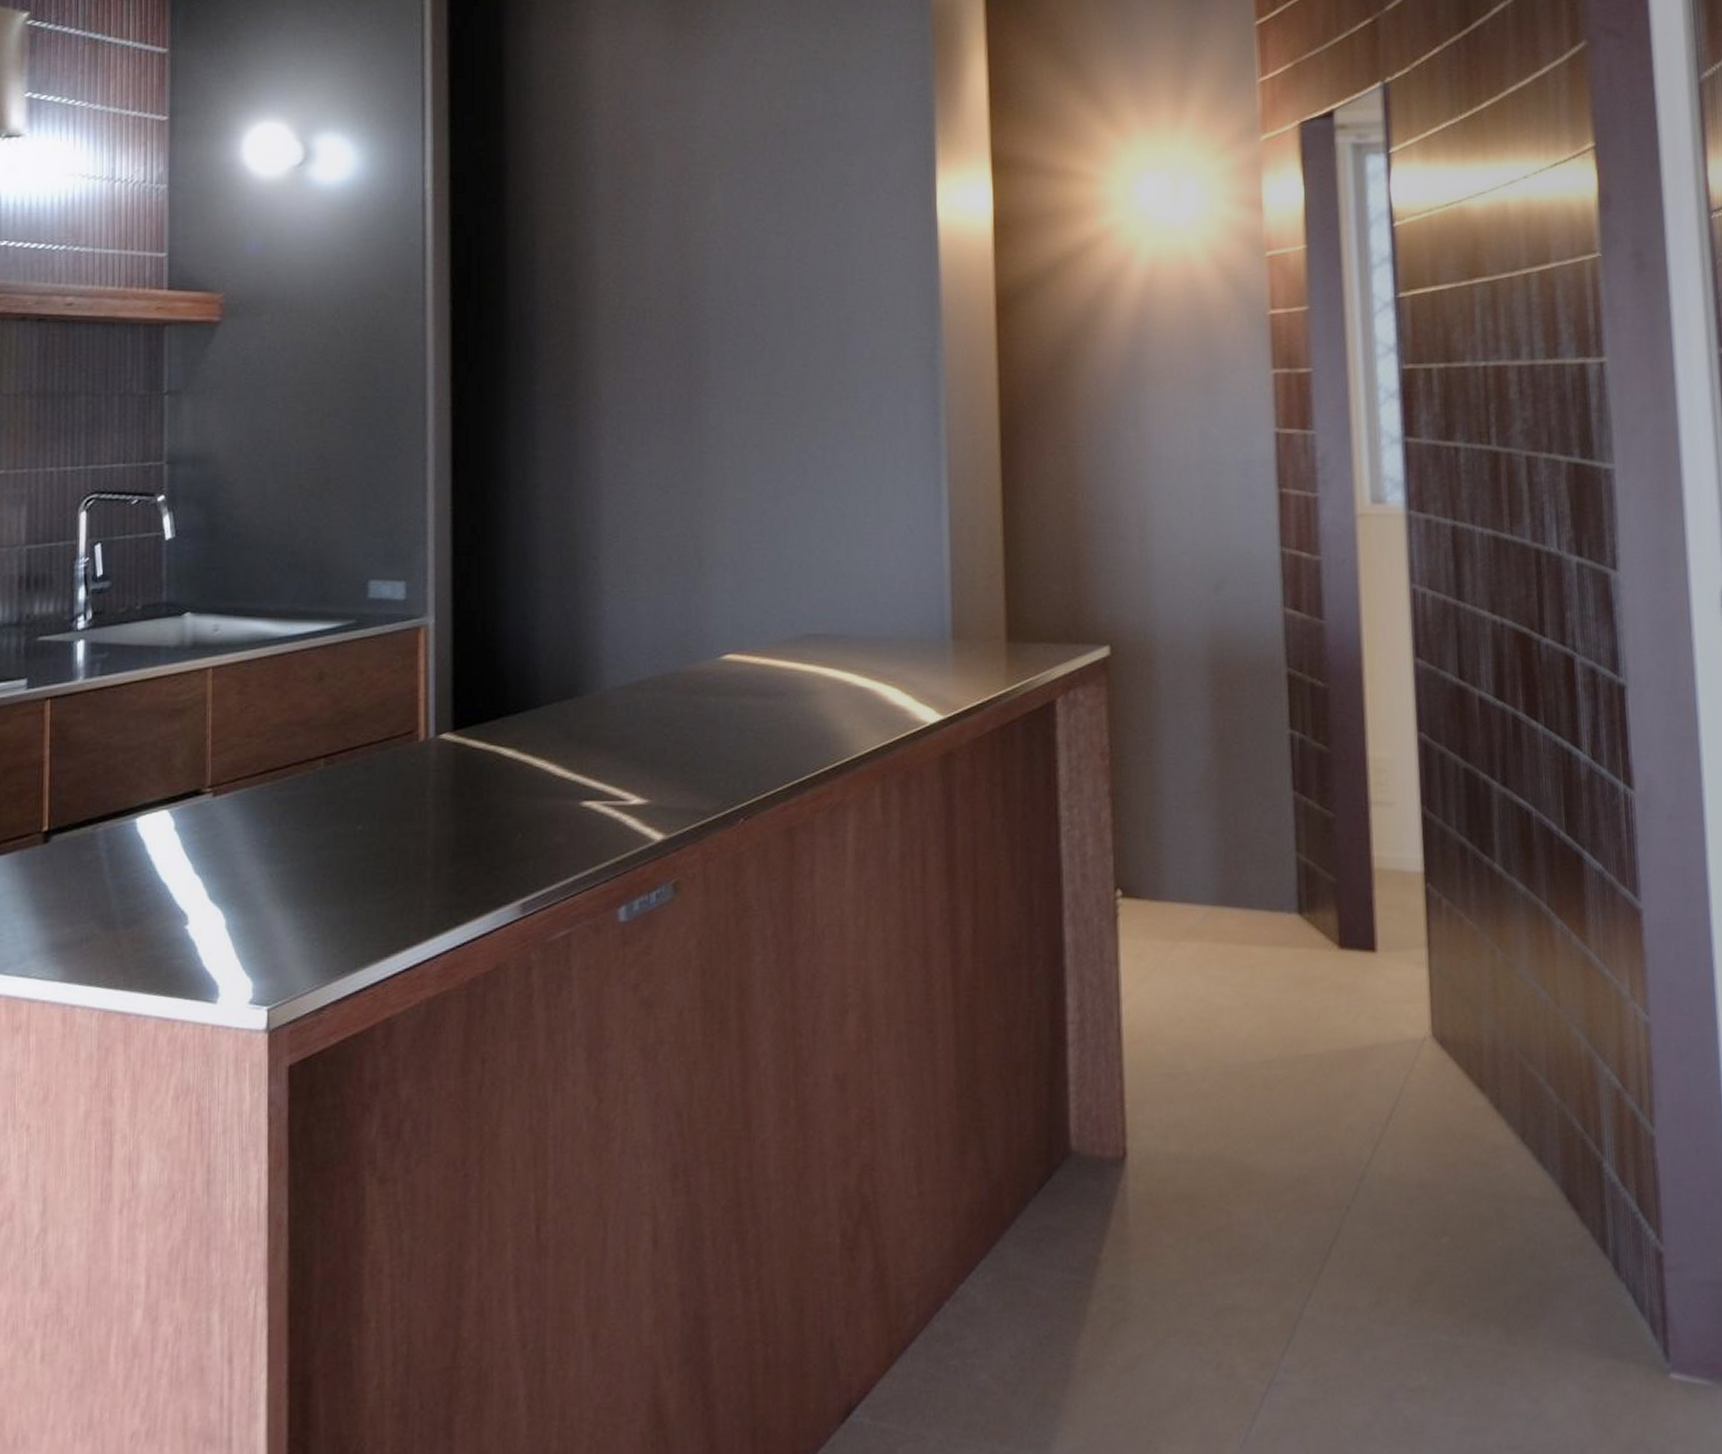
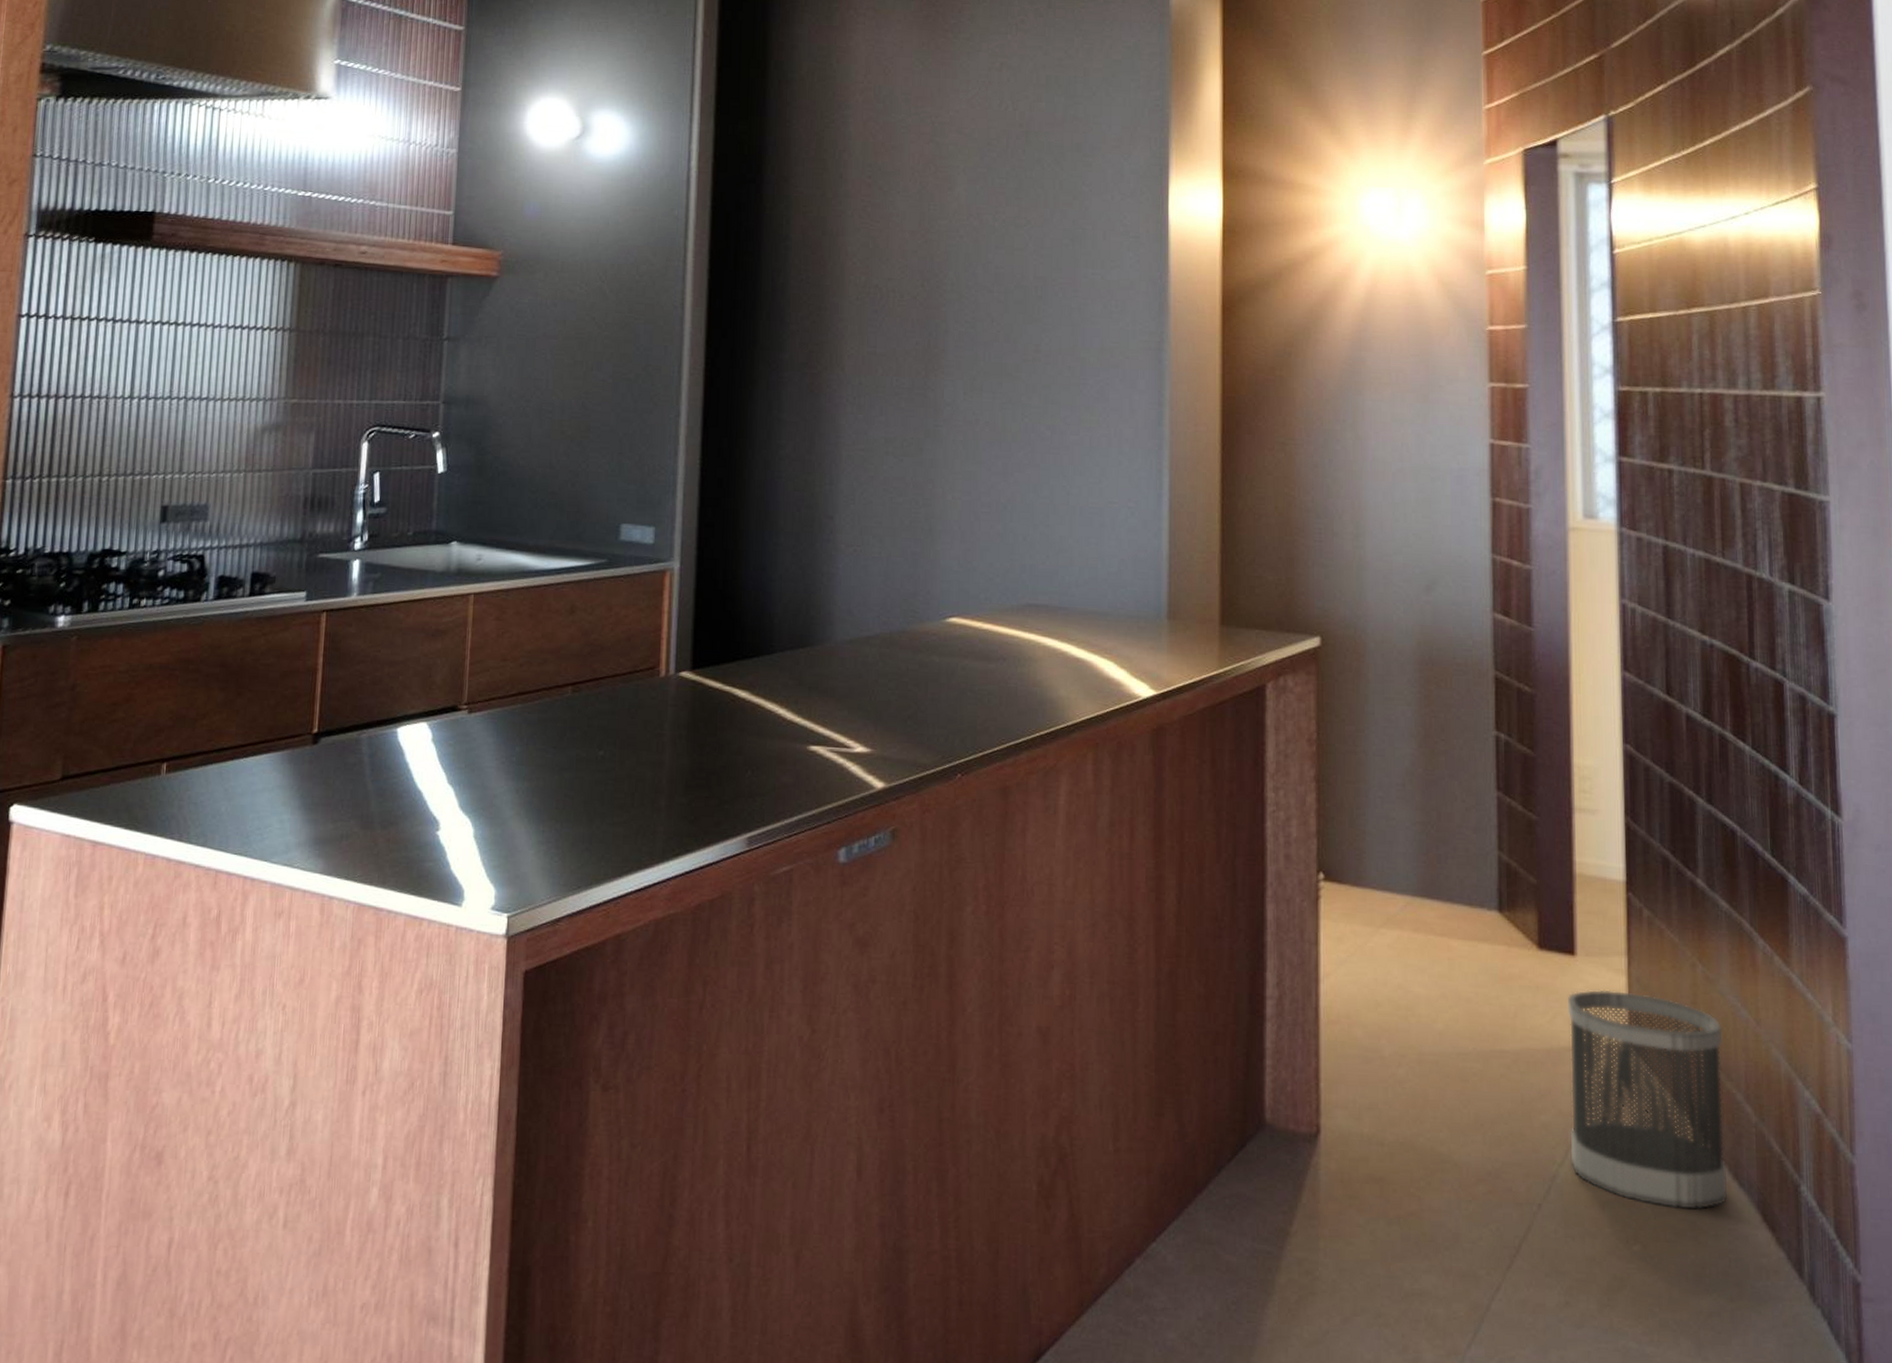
wastebasket: none [1370,983,1532,1198] -> present [1567,989,1727,1210]

